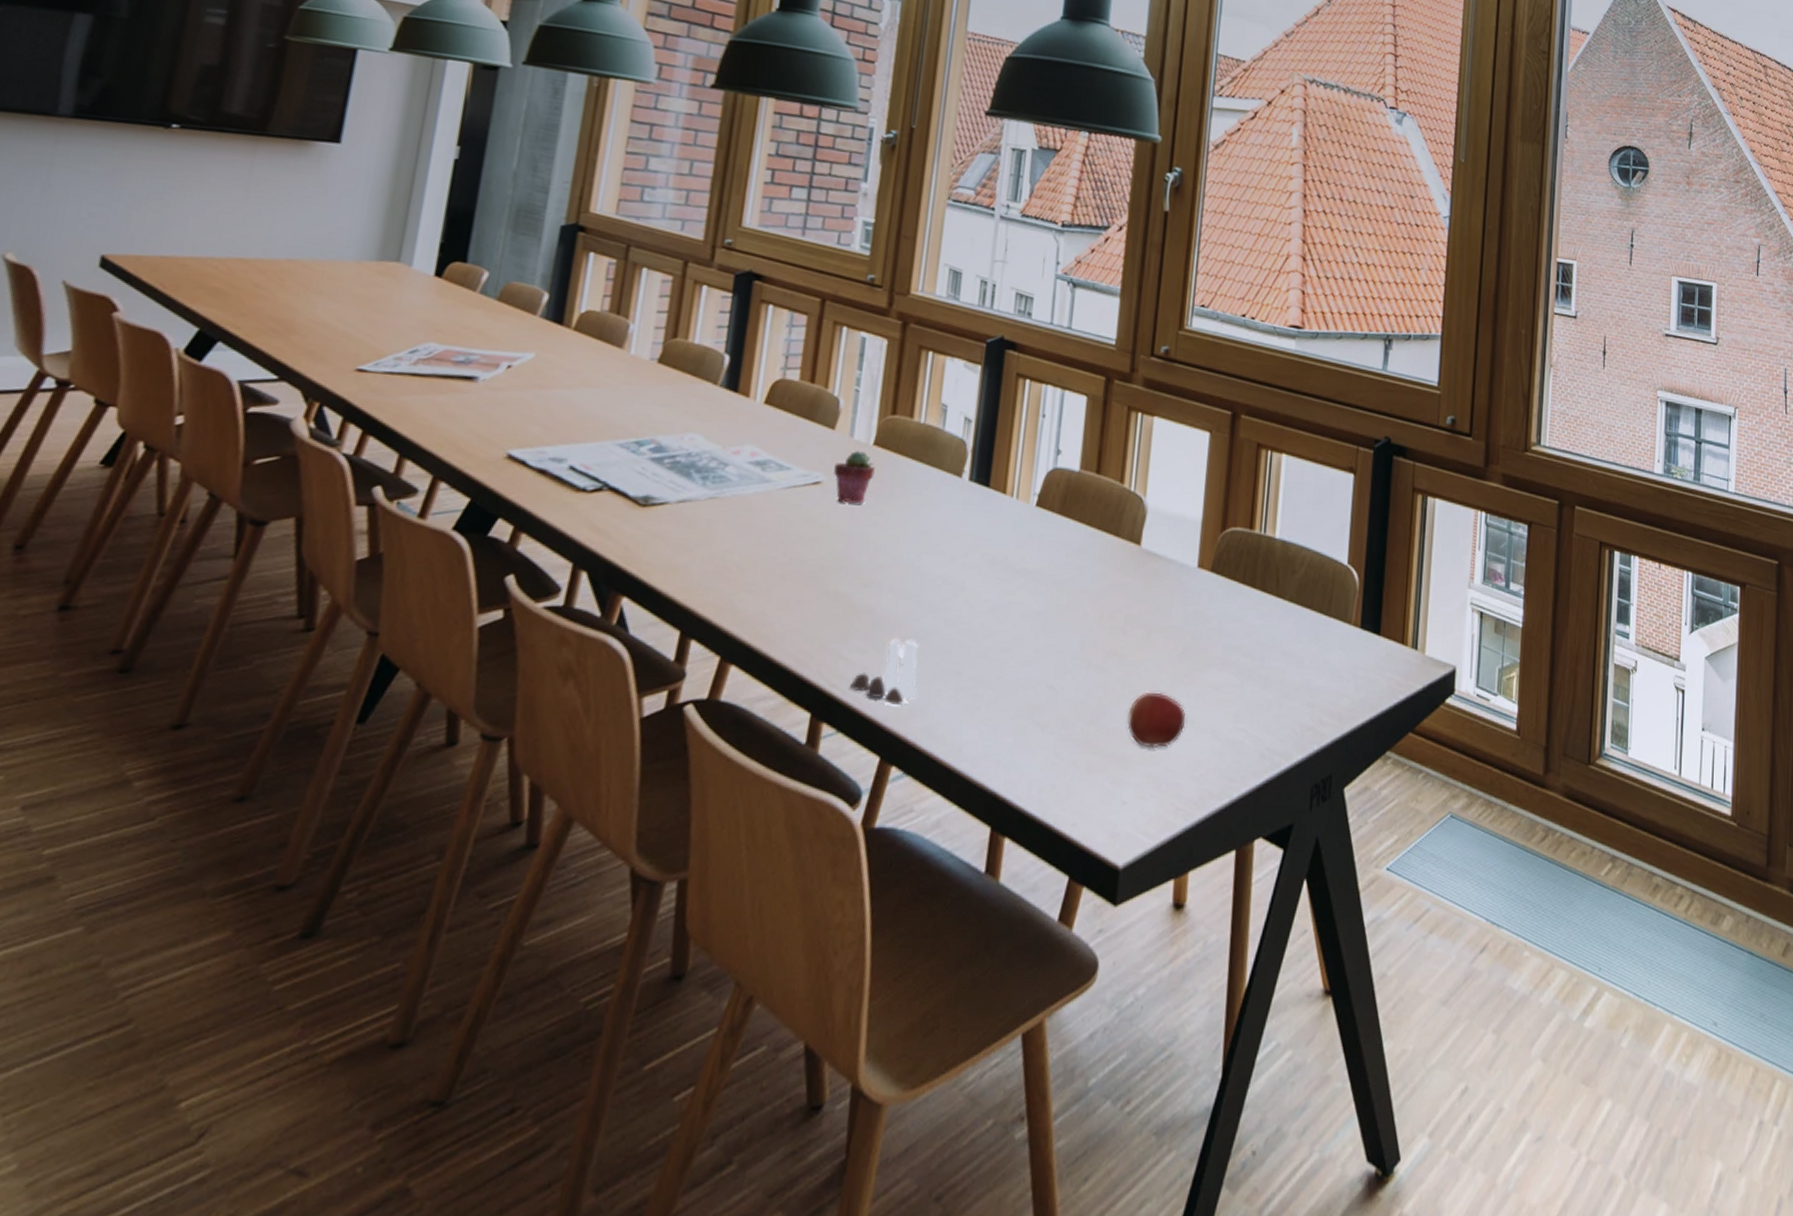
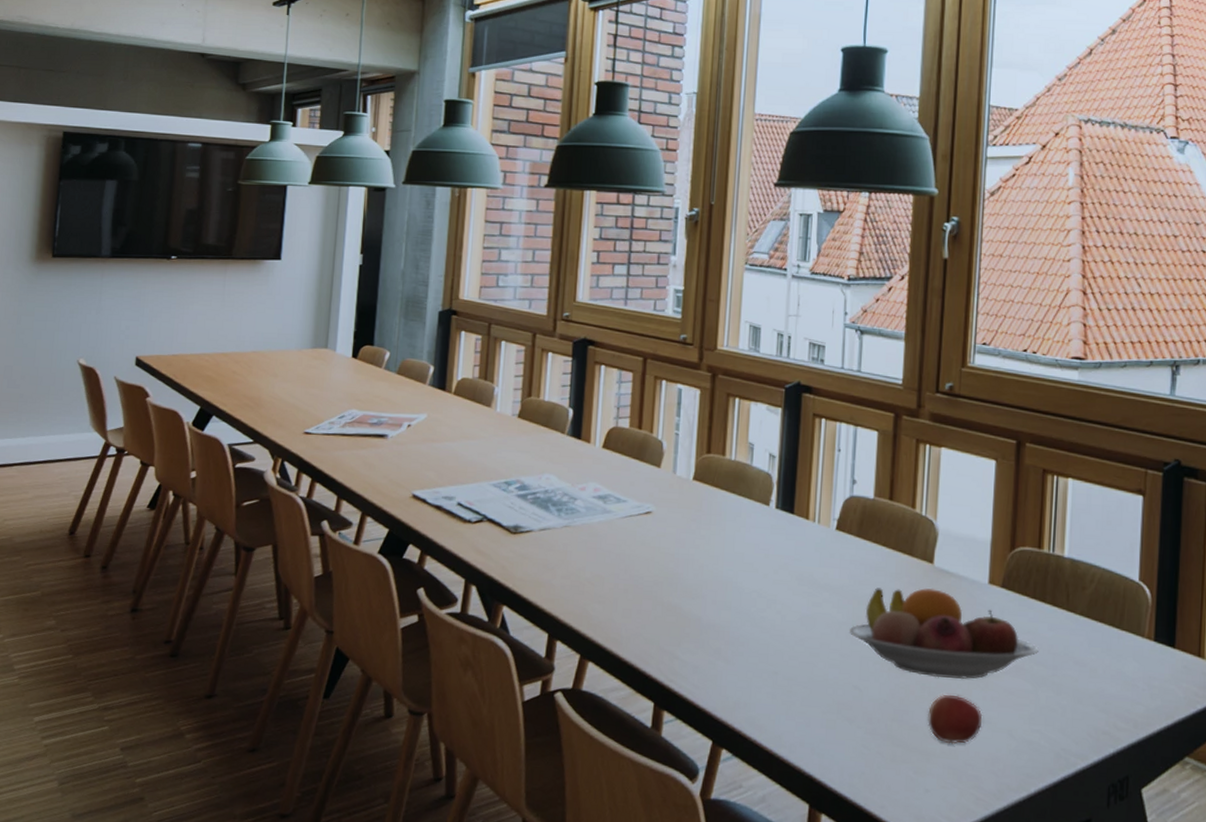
potted succulent: present [834,450,875,504] -> none [662,484,695,530]
salt and pepper shaker set: present [850,640,919,705] -> none [685,644,742,698]
fruit bowl: none [1045,572,1247,675] -> present [849,588,1039,680]

